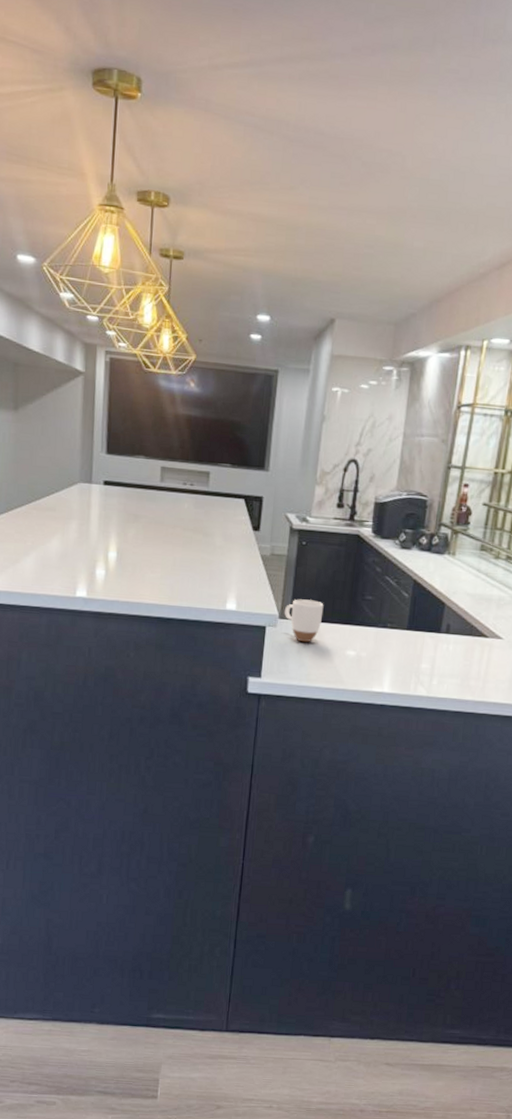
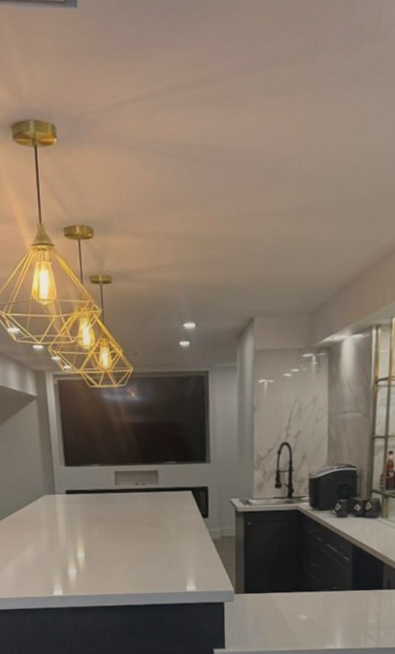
mug: present [284,599,324,643] -> none [238,573,274,613]

